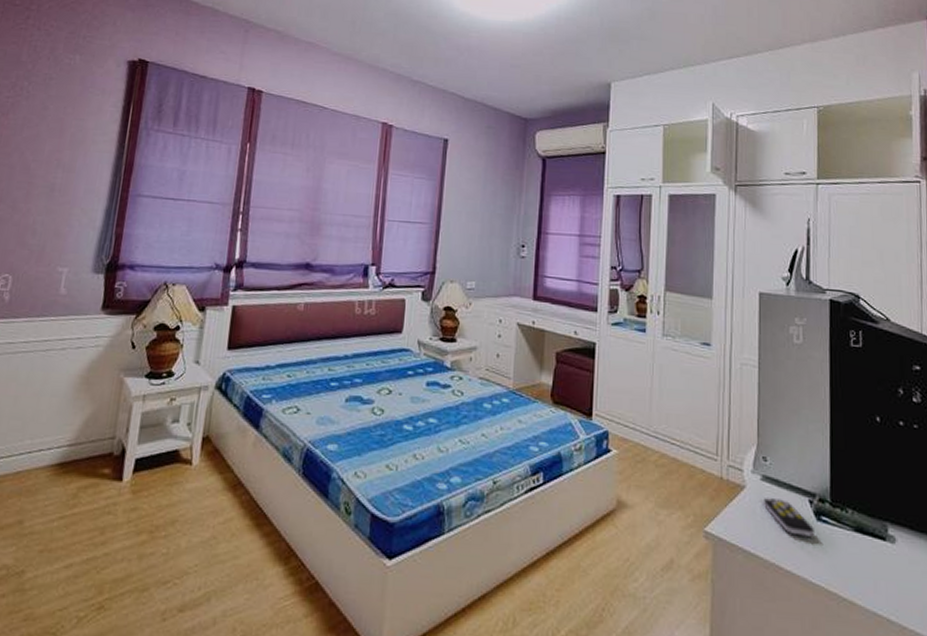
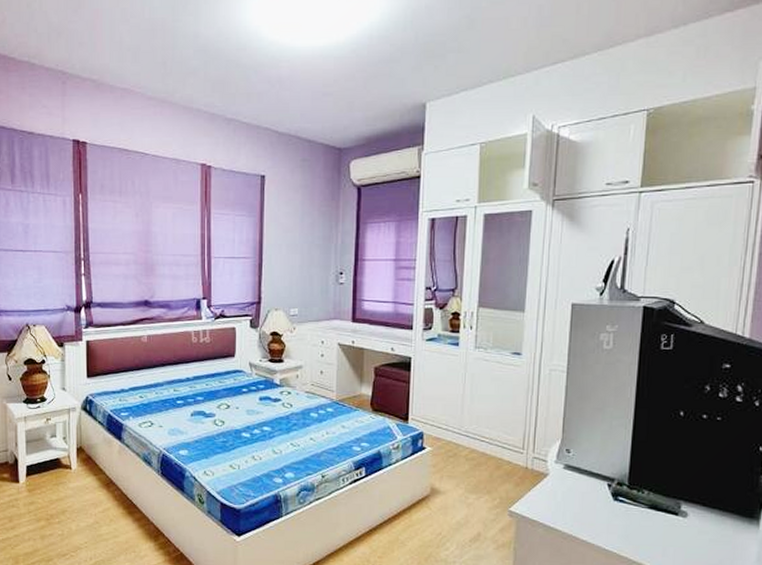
remote control: present [763,497,814,537] -> none [564,482,611,513]

